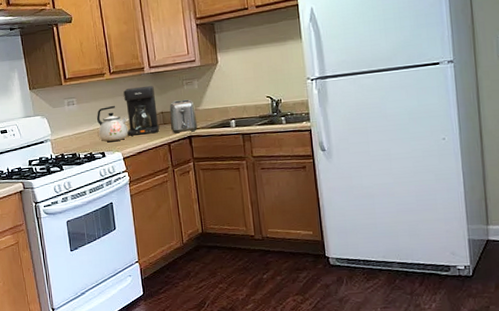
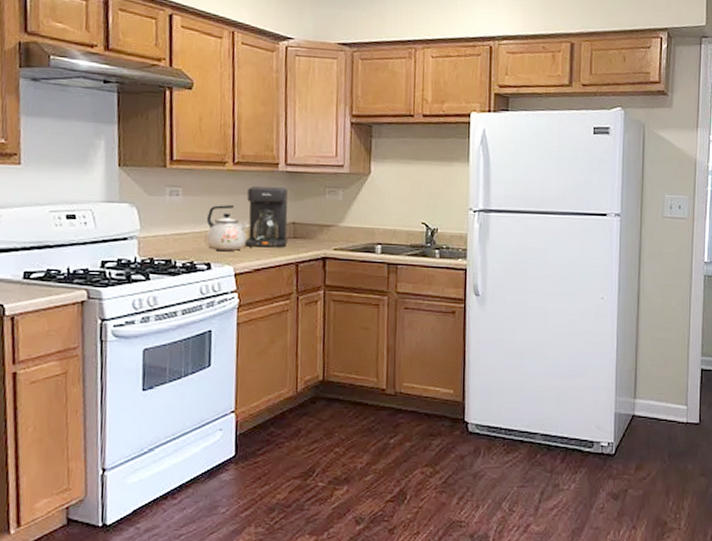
toaster: present [169,99,198,134] -> none [302,211,336,253]

